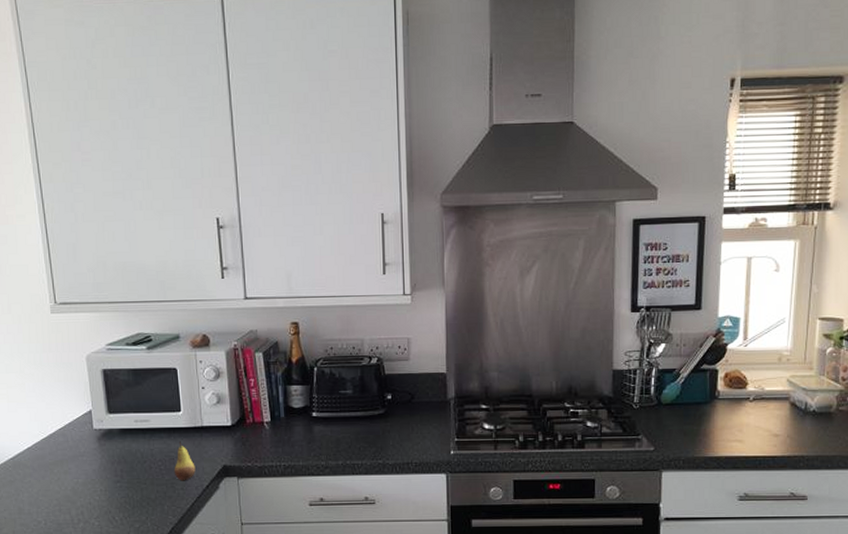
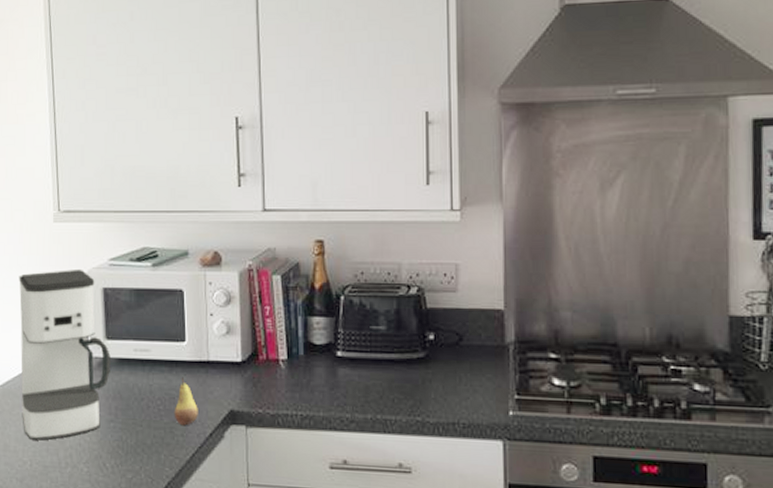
coffee maker: none [20,353,114,503] -> present [19,268,111,441]

